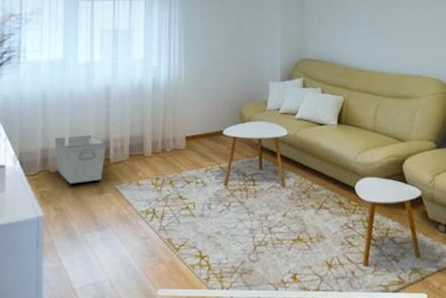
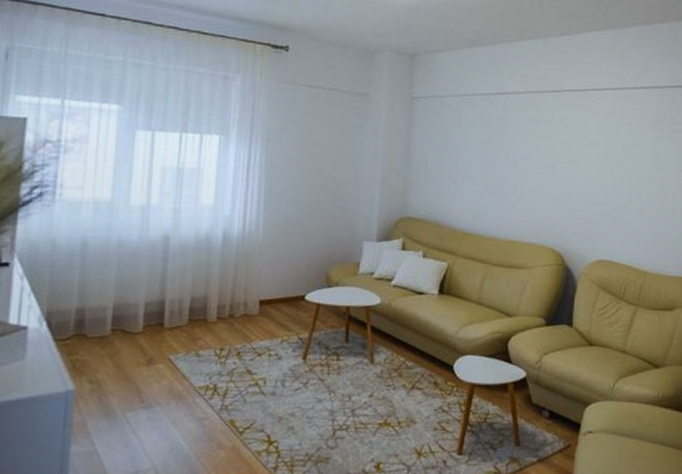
storage bin: present [54,135,107,184] -> none [94,293,161,352]

